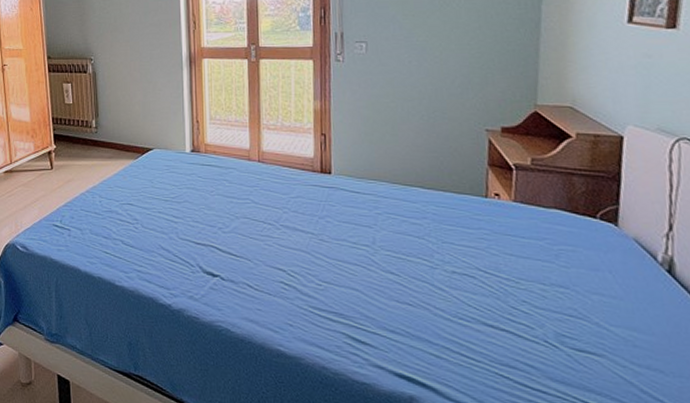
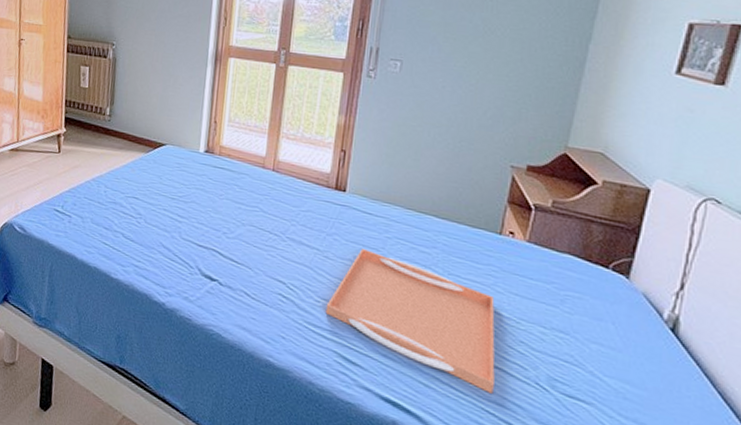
serving tray: none [328,228,505,357] -> present [325,249,495,394]

